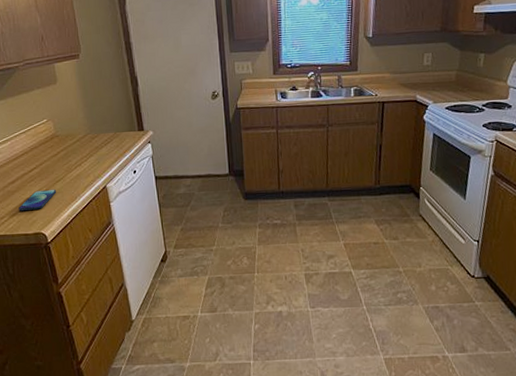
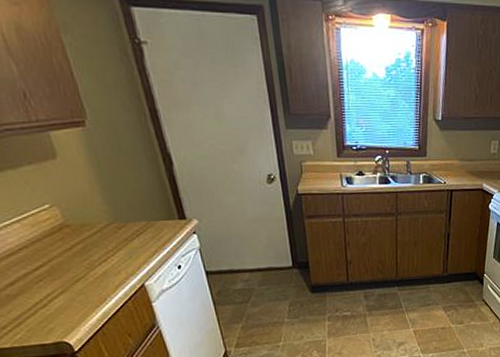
smartphone: present [18,189,57,211] -> none [26,290,78,318]

